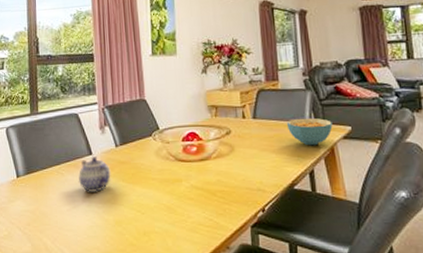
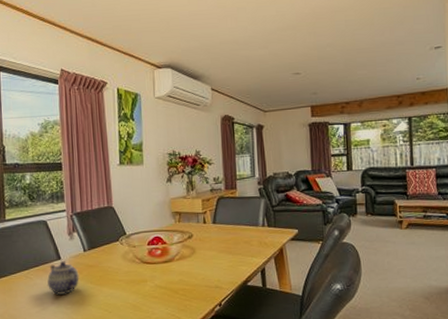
cereal bowl: present [286,118,333,146] -> none [242,222,282,247]

